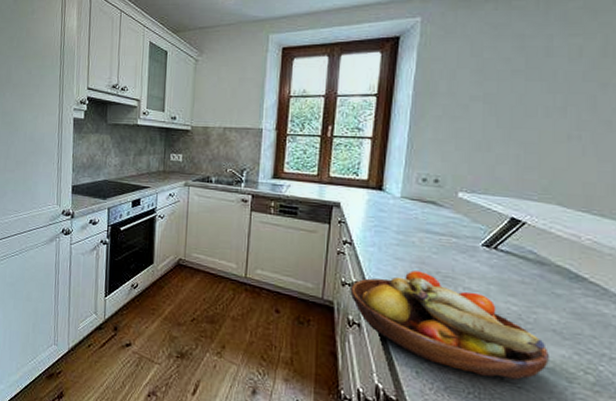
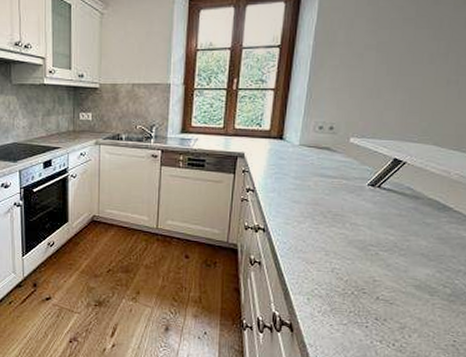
fruit bowl: present [350,270,549,380] -> none [252,211,417,298]

